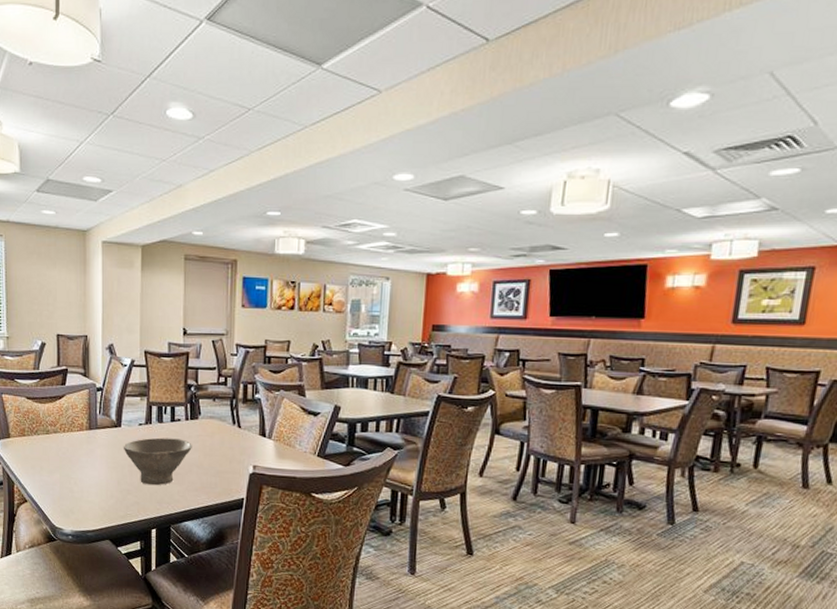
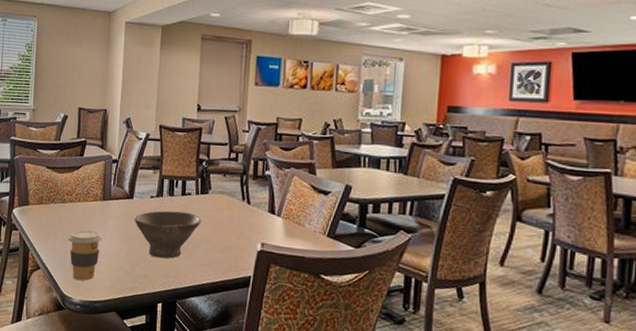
coffee cup: none [54,461,91,512] -> present [68,230,102,281]

